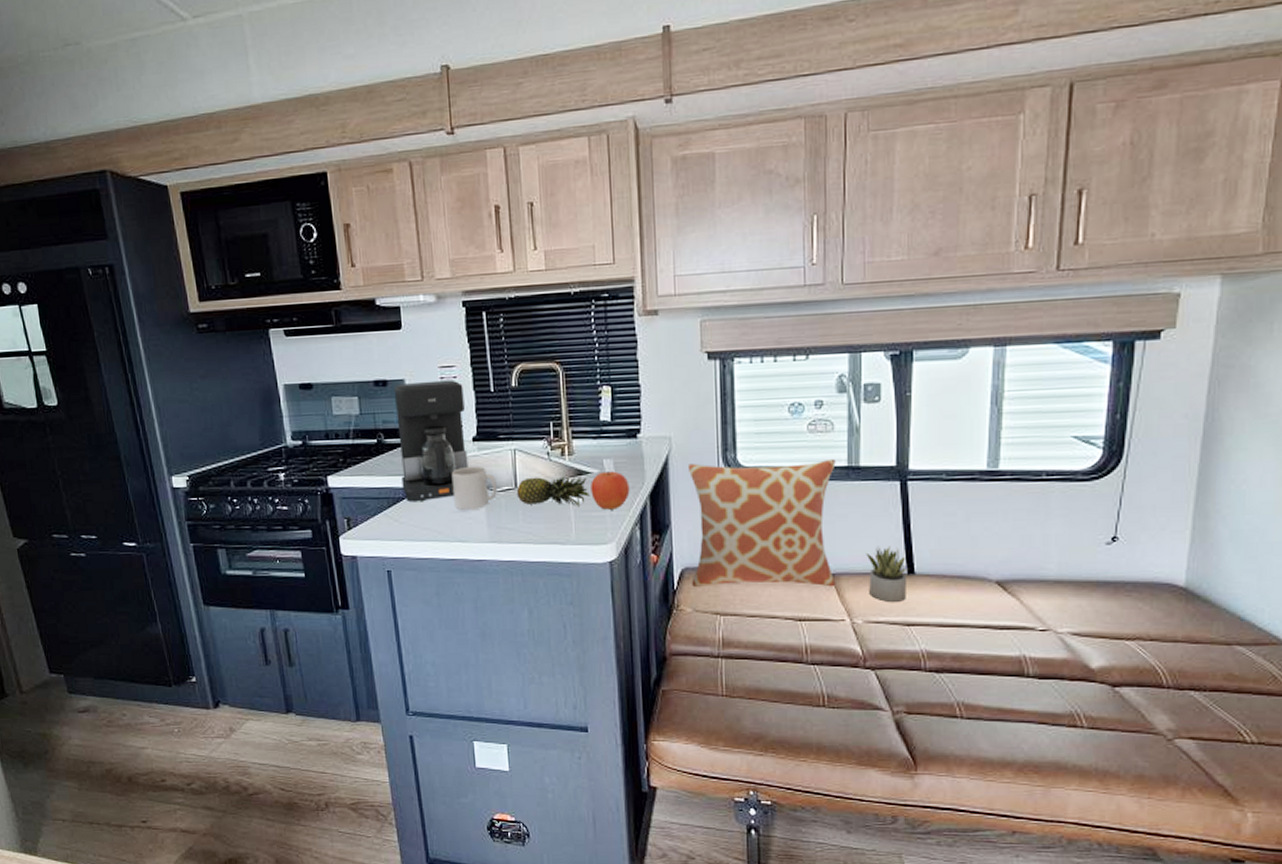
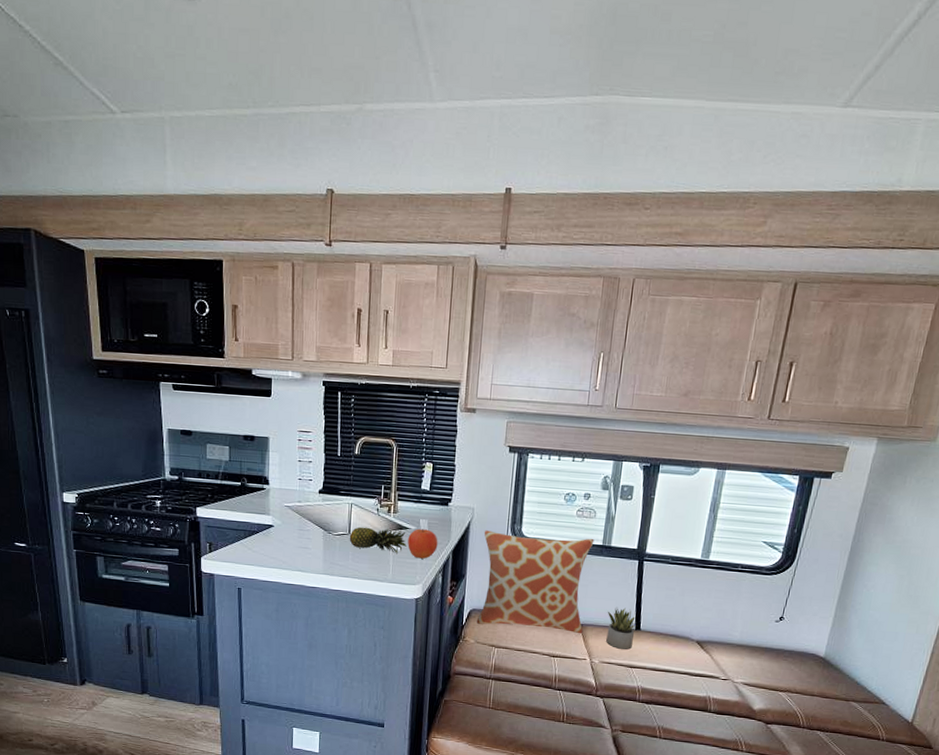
coffee maker: present [393,380,468,503] -> none [258,440,316,537]
mug: present [451,466,497,511] -> none [298,512,334,548]

